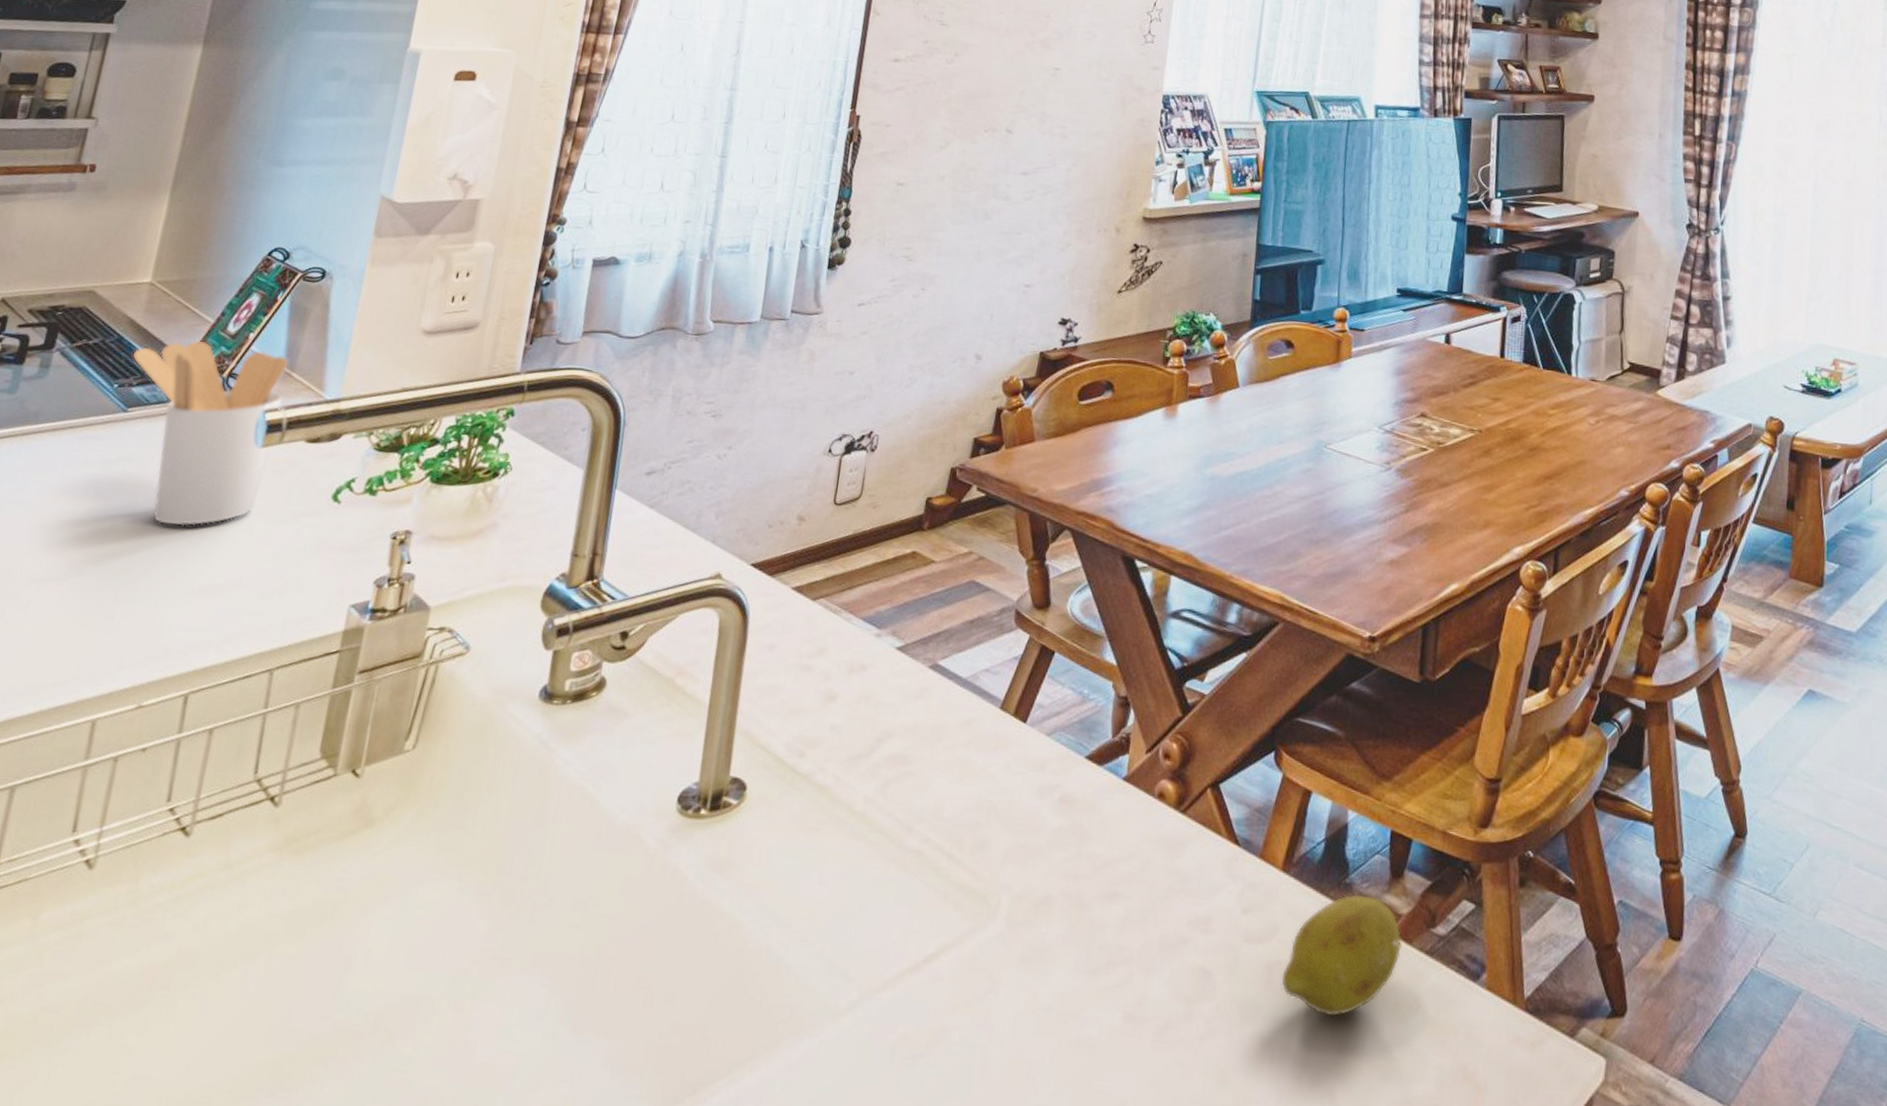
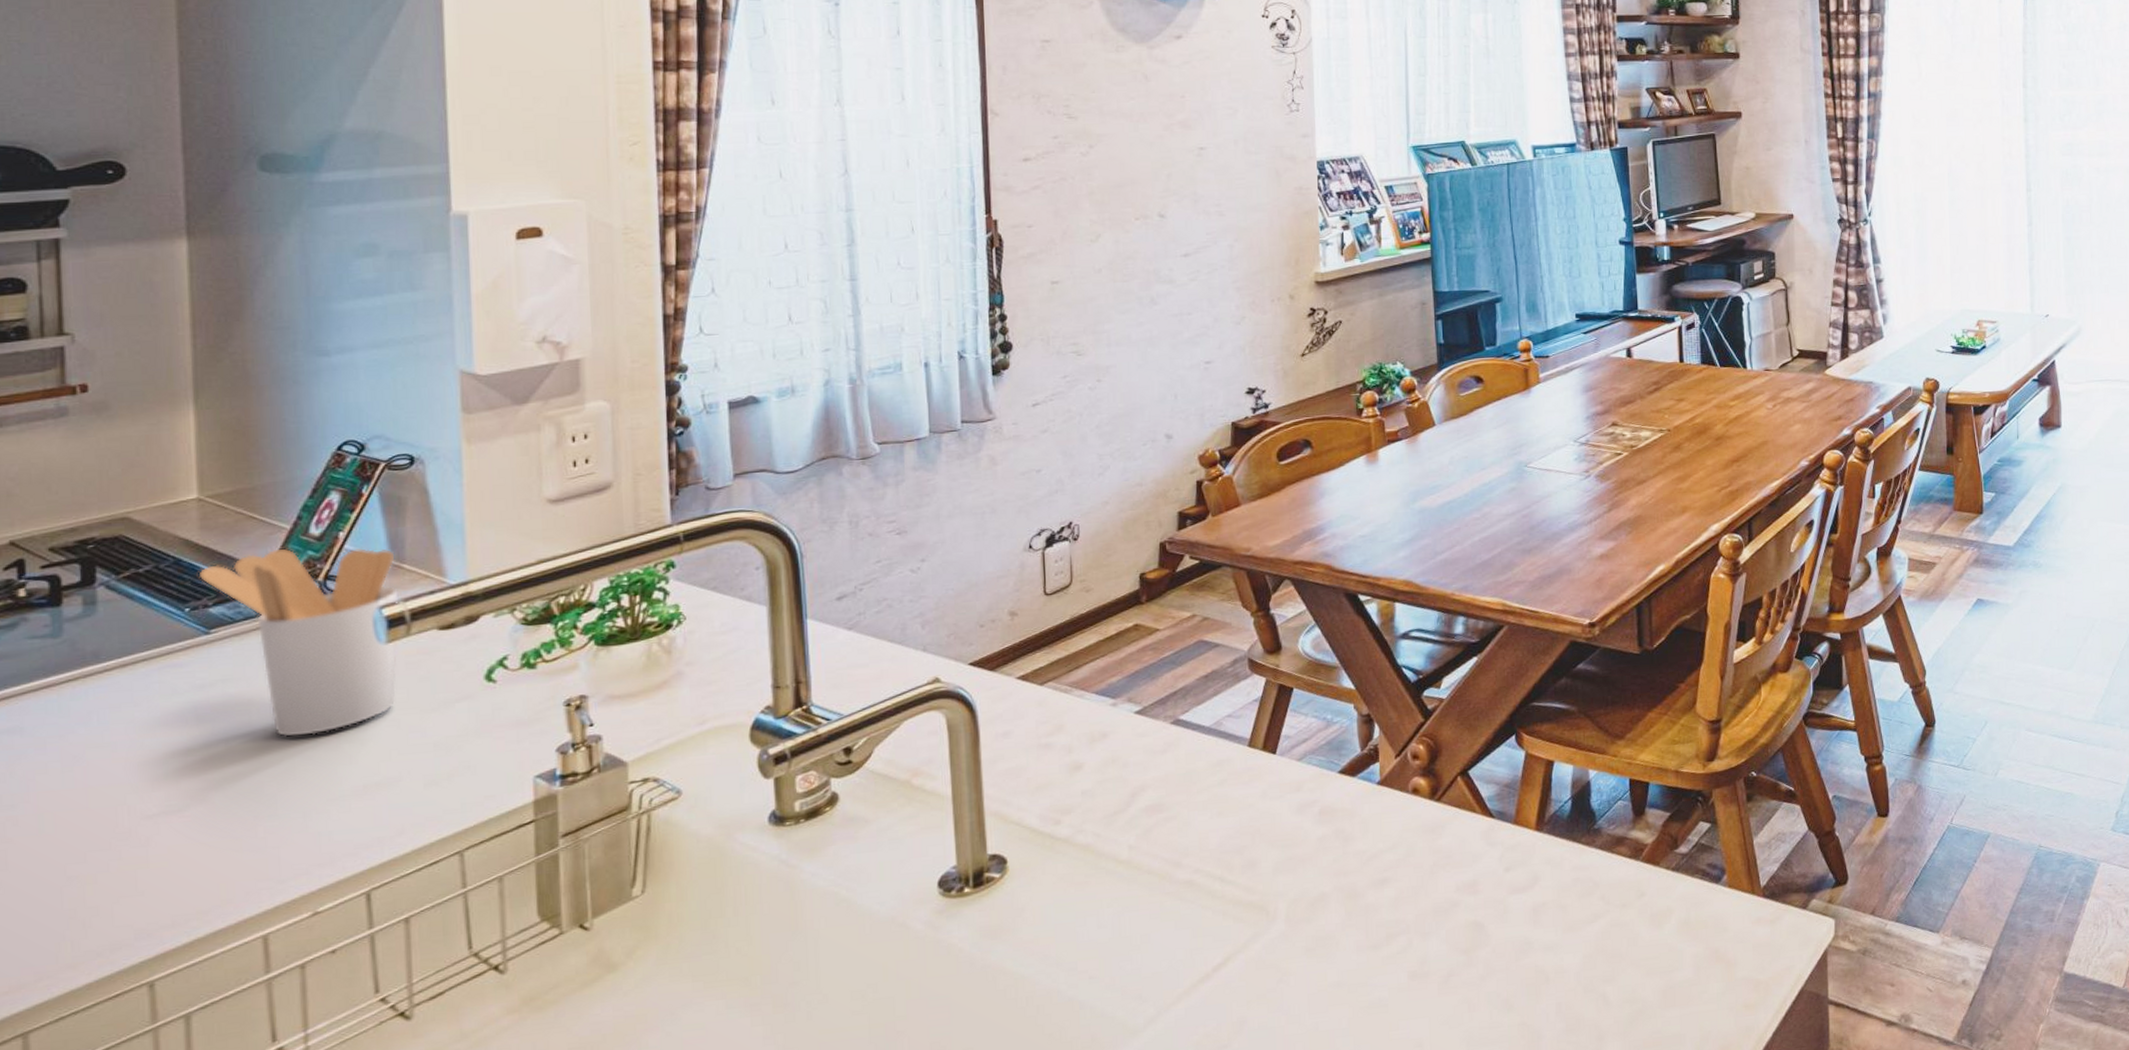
fruit: present [1281,895,1402,1017] -> none [1548,834,1650,937]

